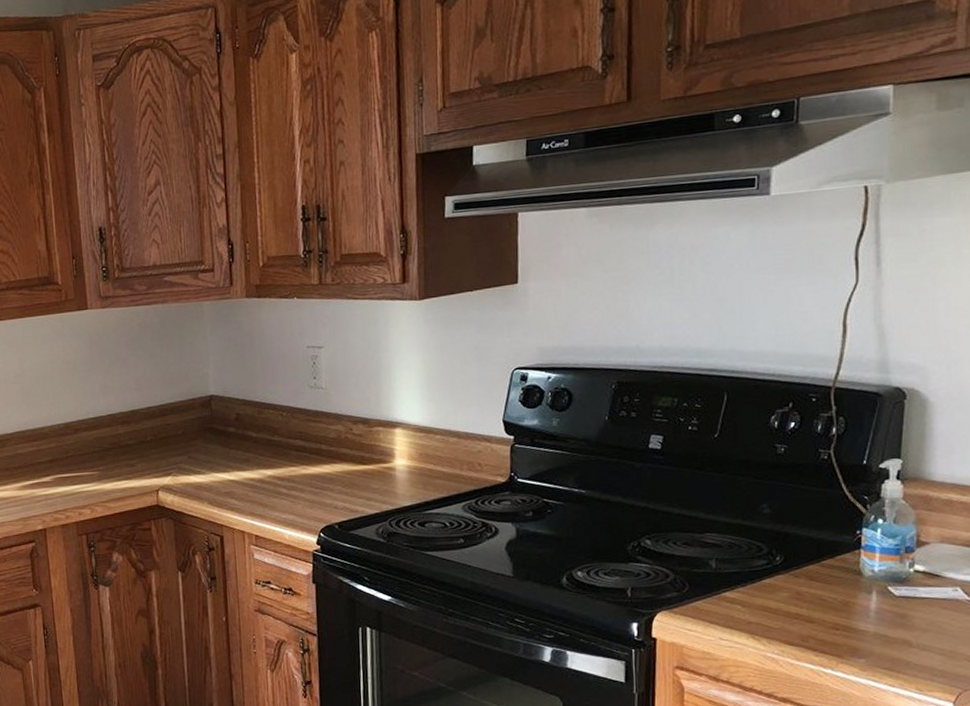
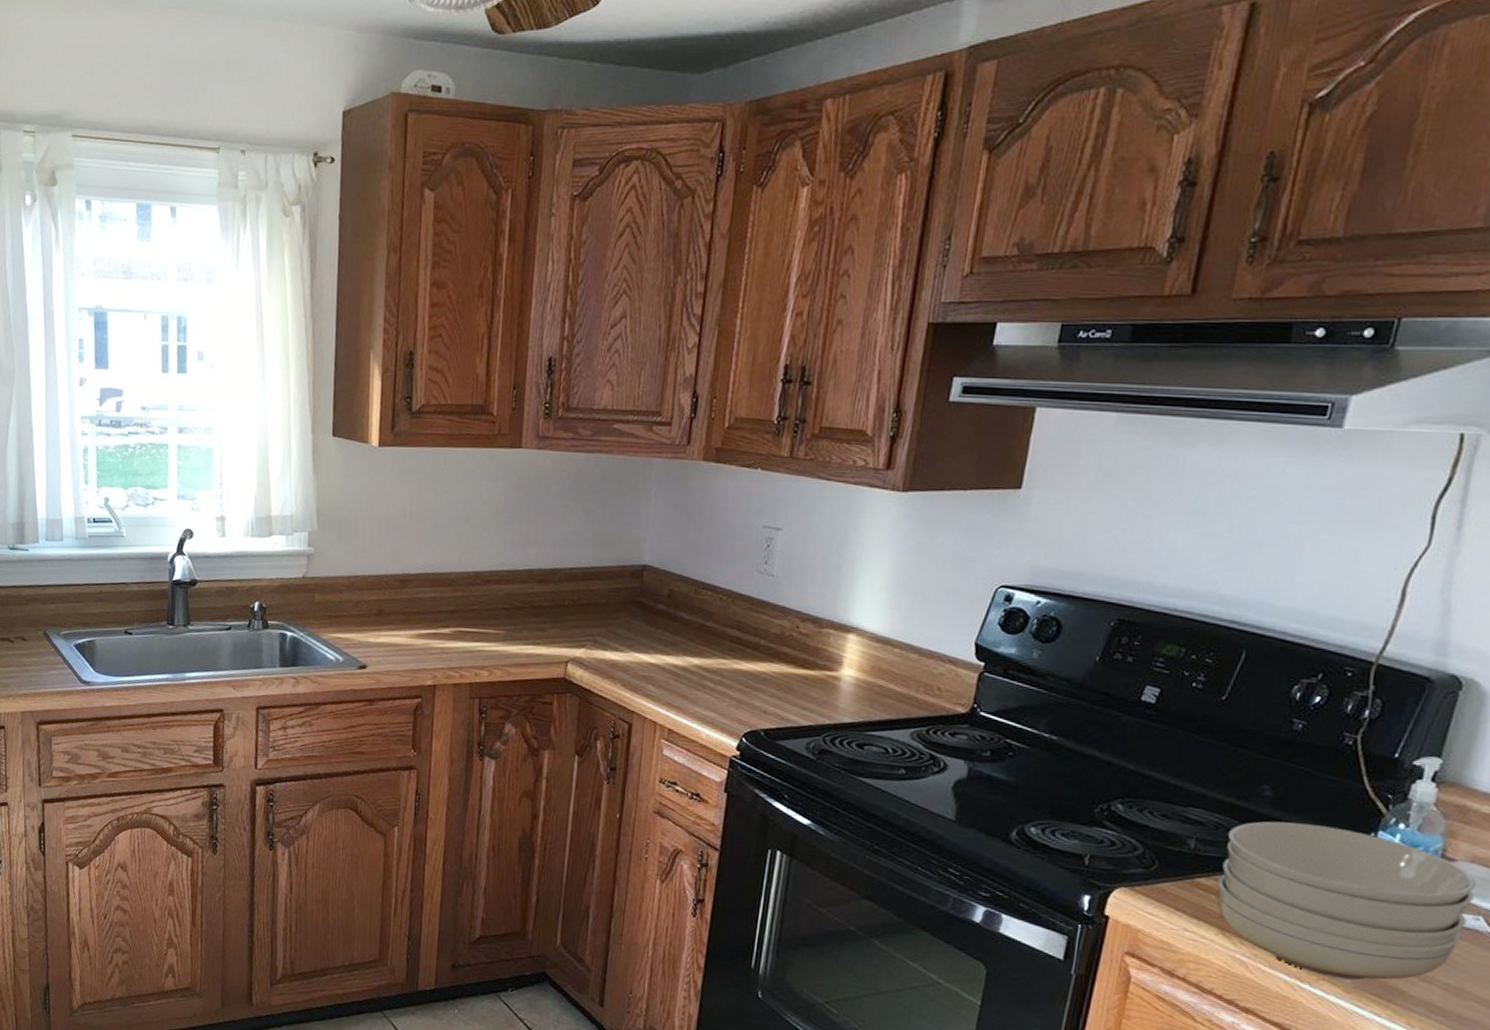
bowl: none [740,531,950,659] -> present [1217,821,1477,980]

